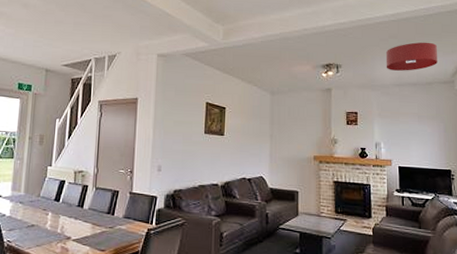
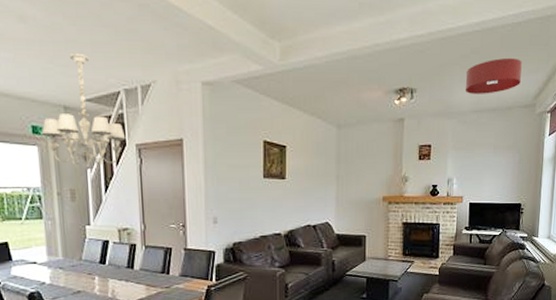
chandelier: none [24,30,91,118] -> present [40,52,126,167]

